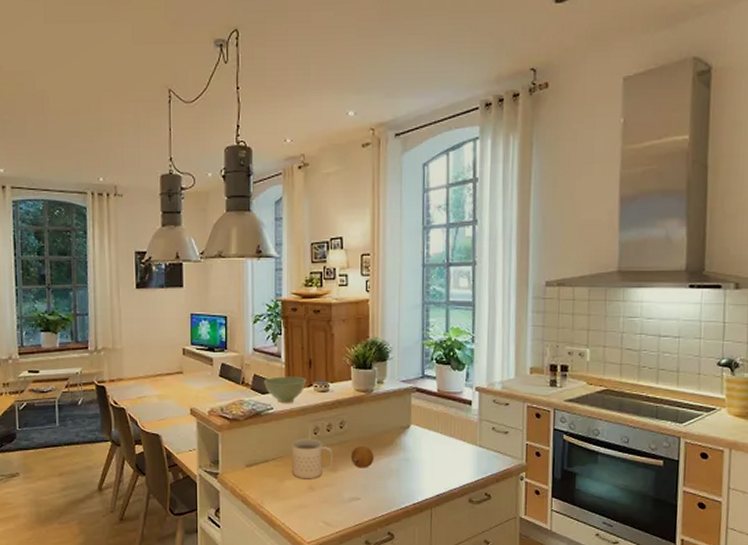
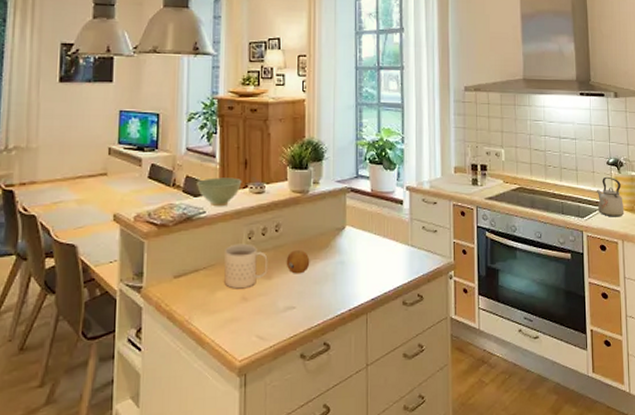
kettle: none [700,379,736,424] -> present [596,176,625,217]

